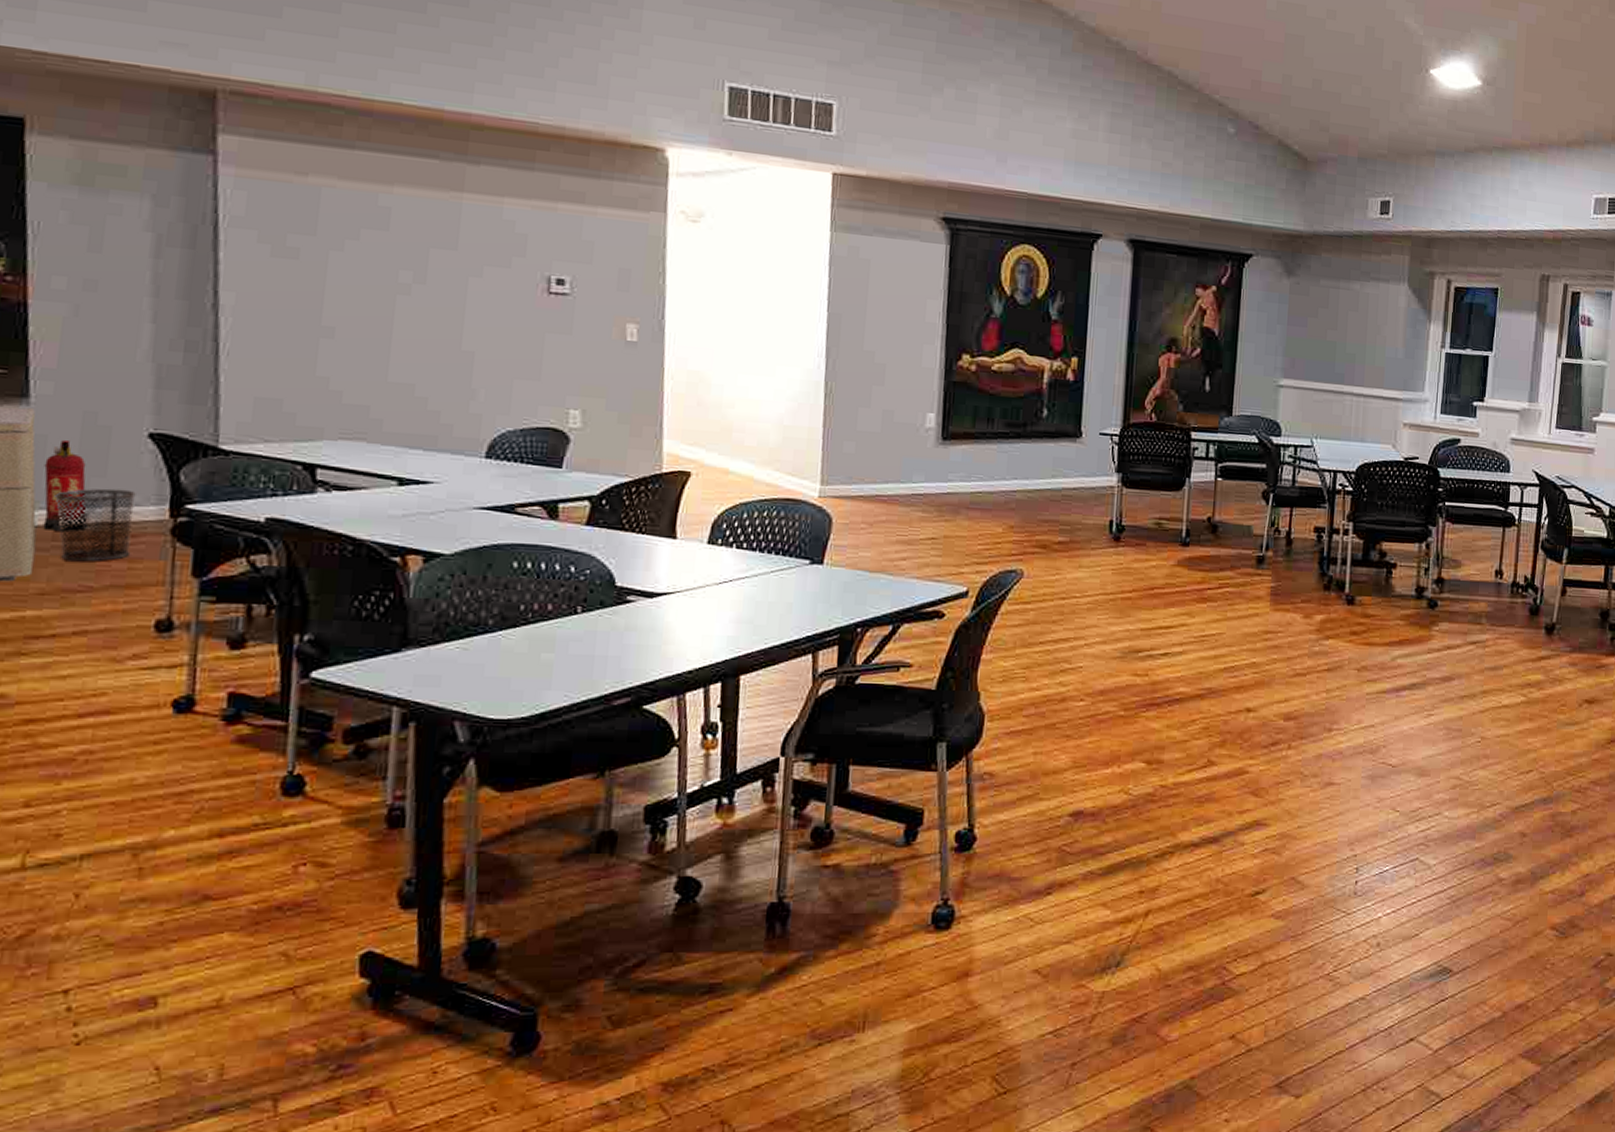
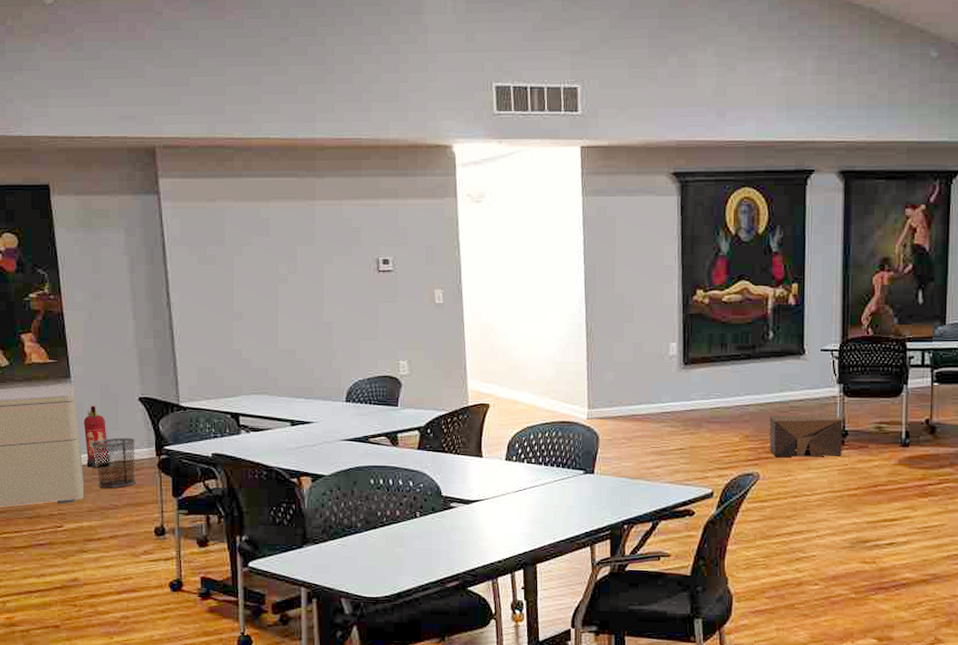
cardboard box: none [1037,503,1120,554] -> present [769,413,843,457]

